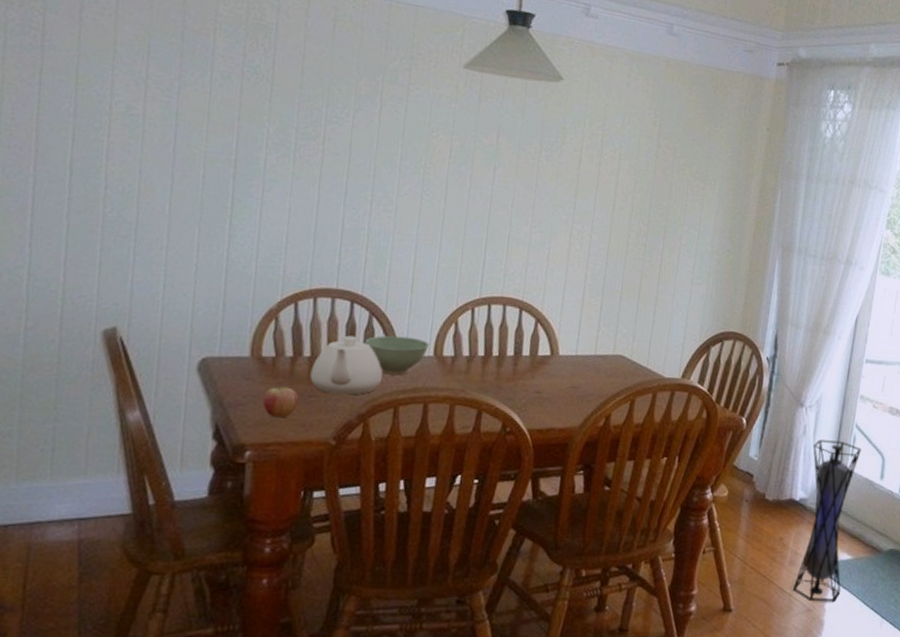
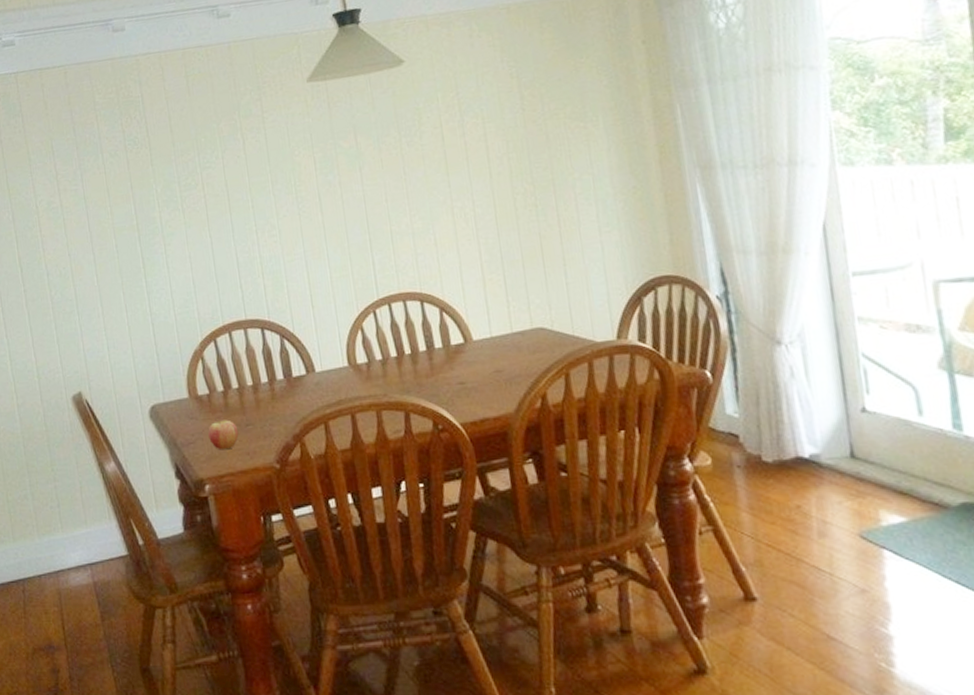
teapot: present [310,335,383,395] -> none [242,360,307,420]
bowl: present [365,335,429,376] -> none [283,351,342,392]
lantern: present [792,439,862,601] -> none [809,377,904,579]

